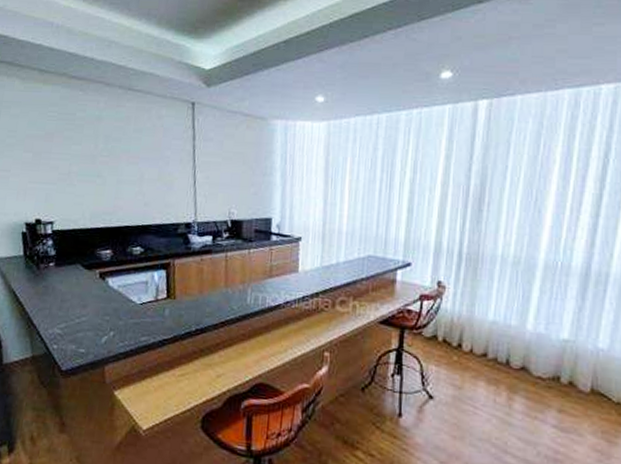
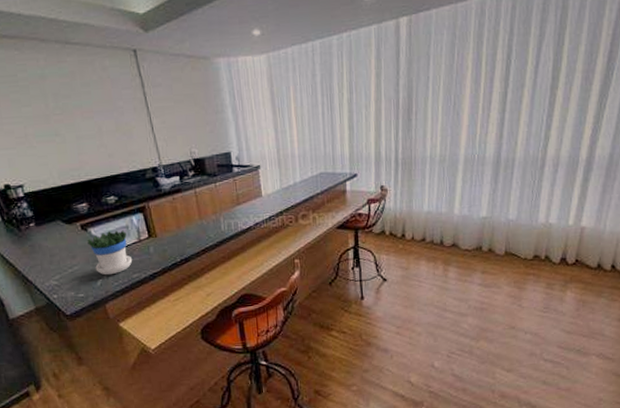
flowerpot: none [102,284,145,334] -> present [87,230,133,276]

